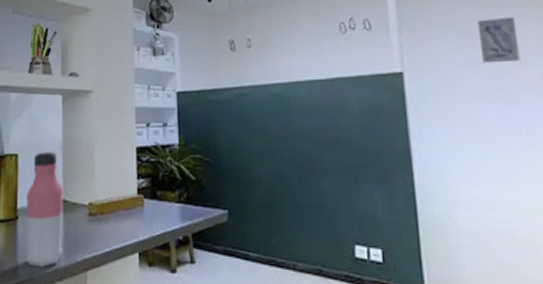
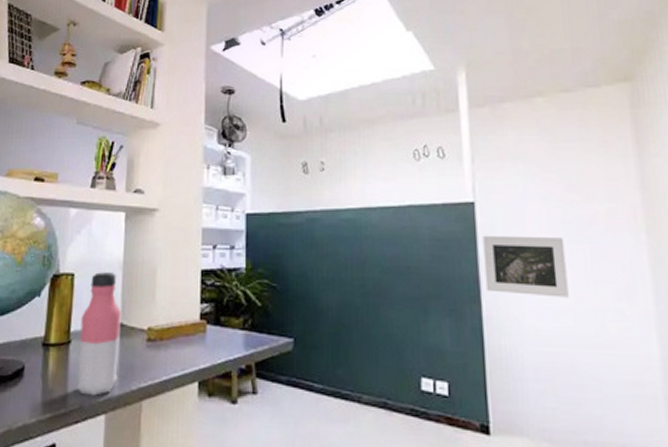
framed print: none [412,104,503,164] -> present [483,235,569,298]
wall art: present [477,16,521,64] -> none [547,151,588,197]

